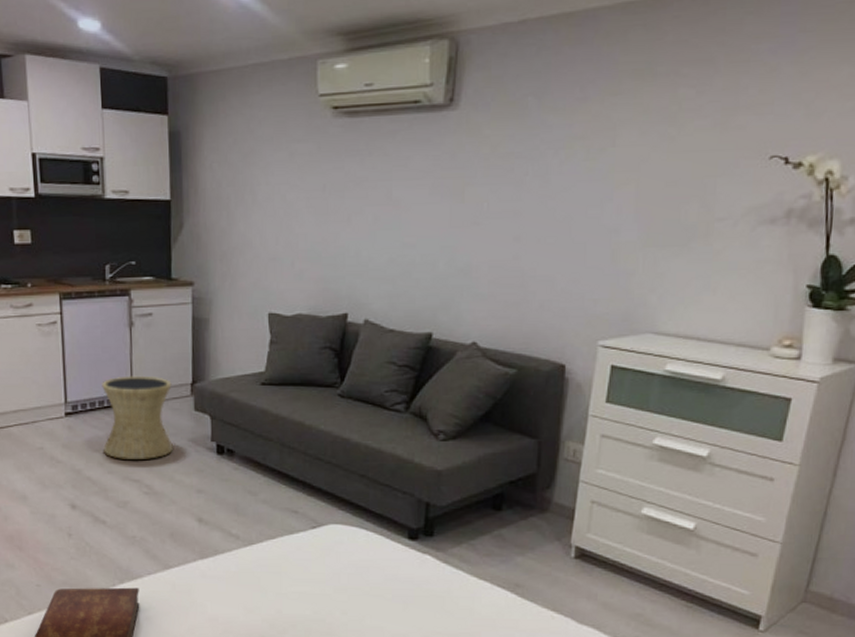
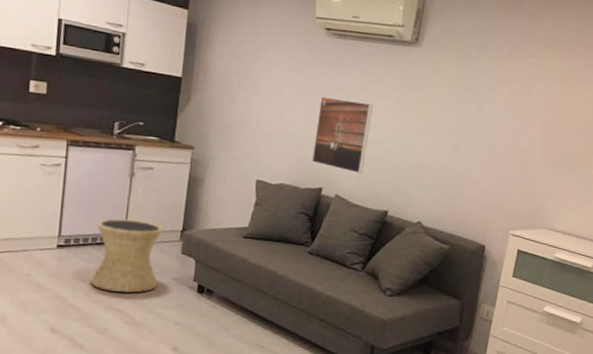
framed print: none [331,196,401,291] -> present [311,96,373,175]

